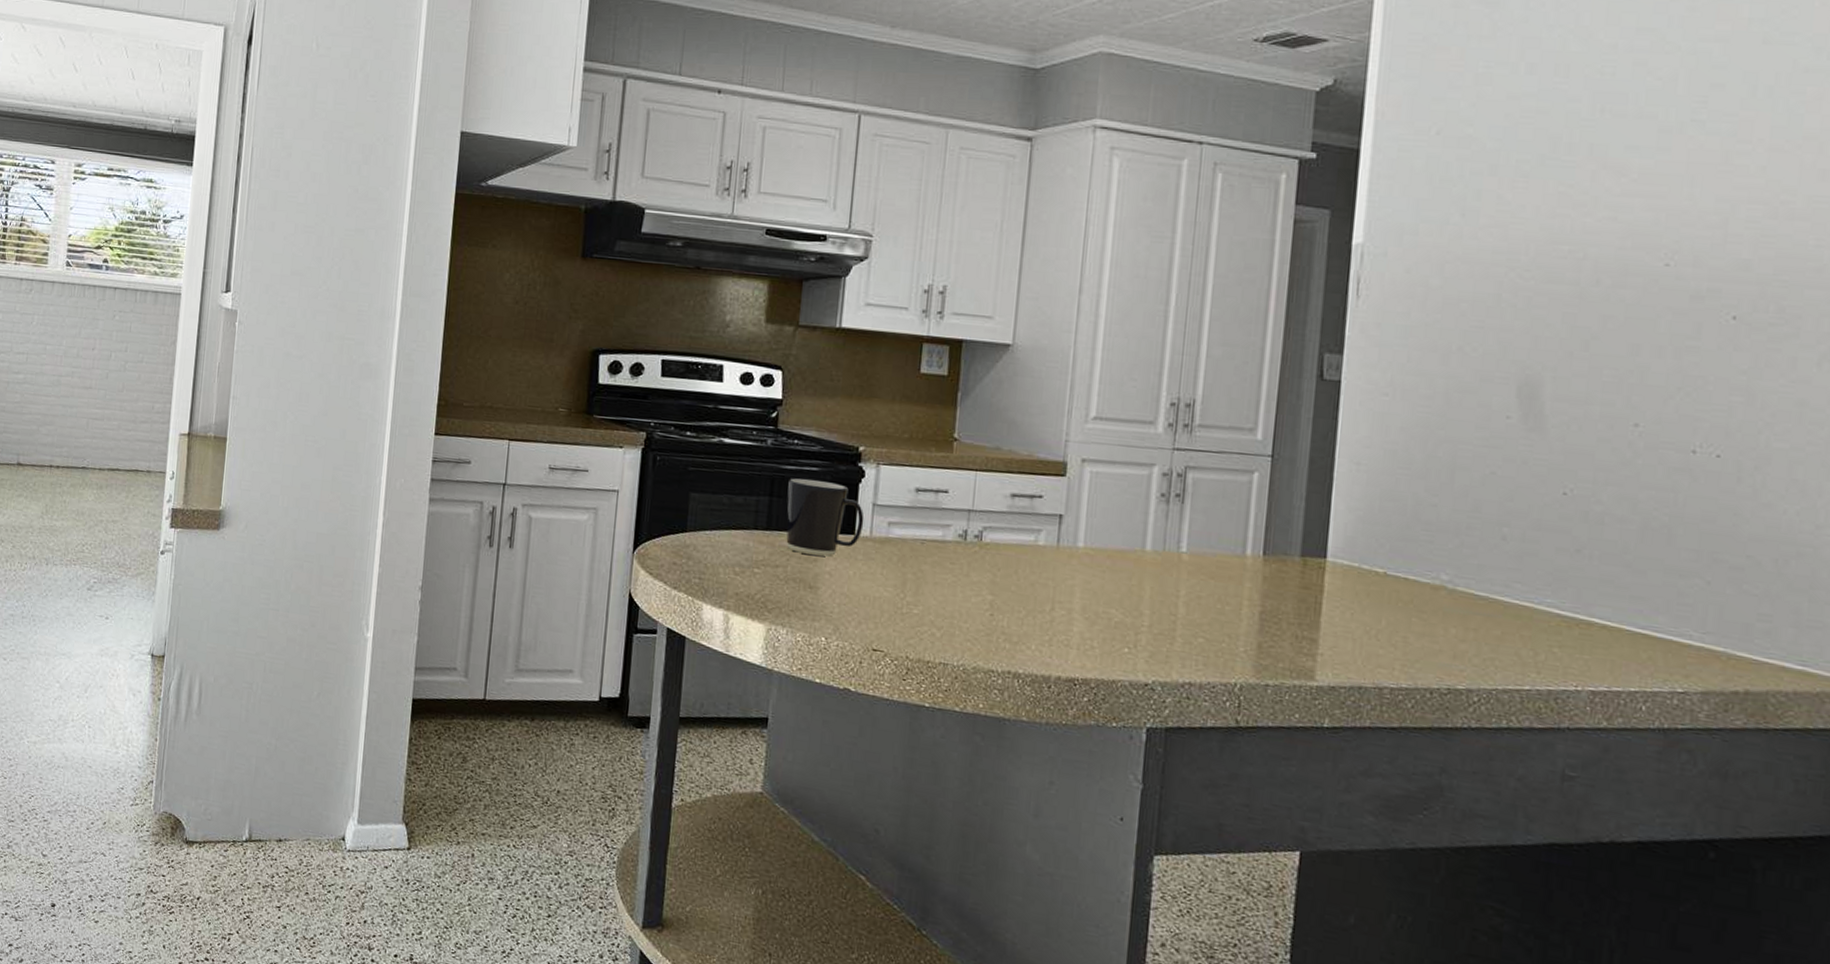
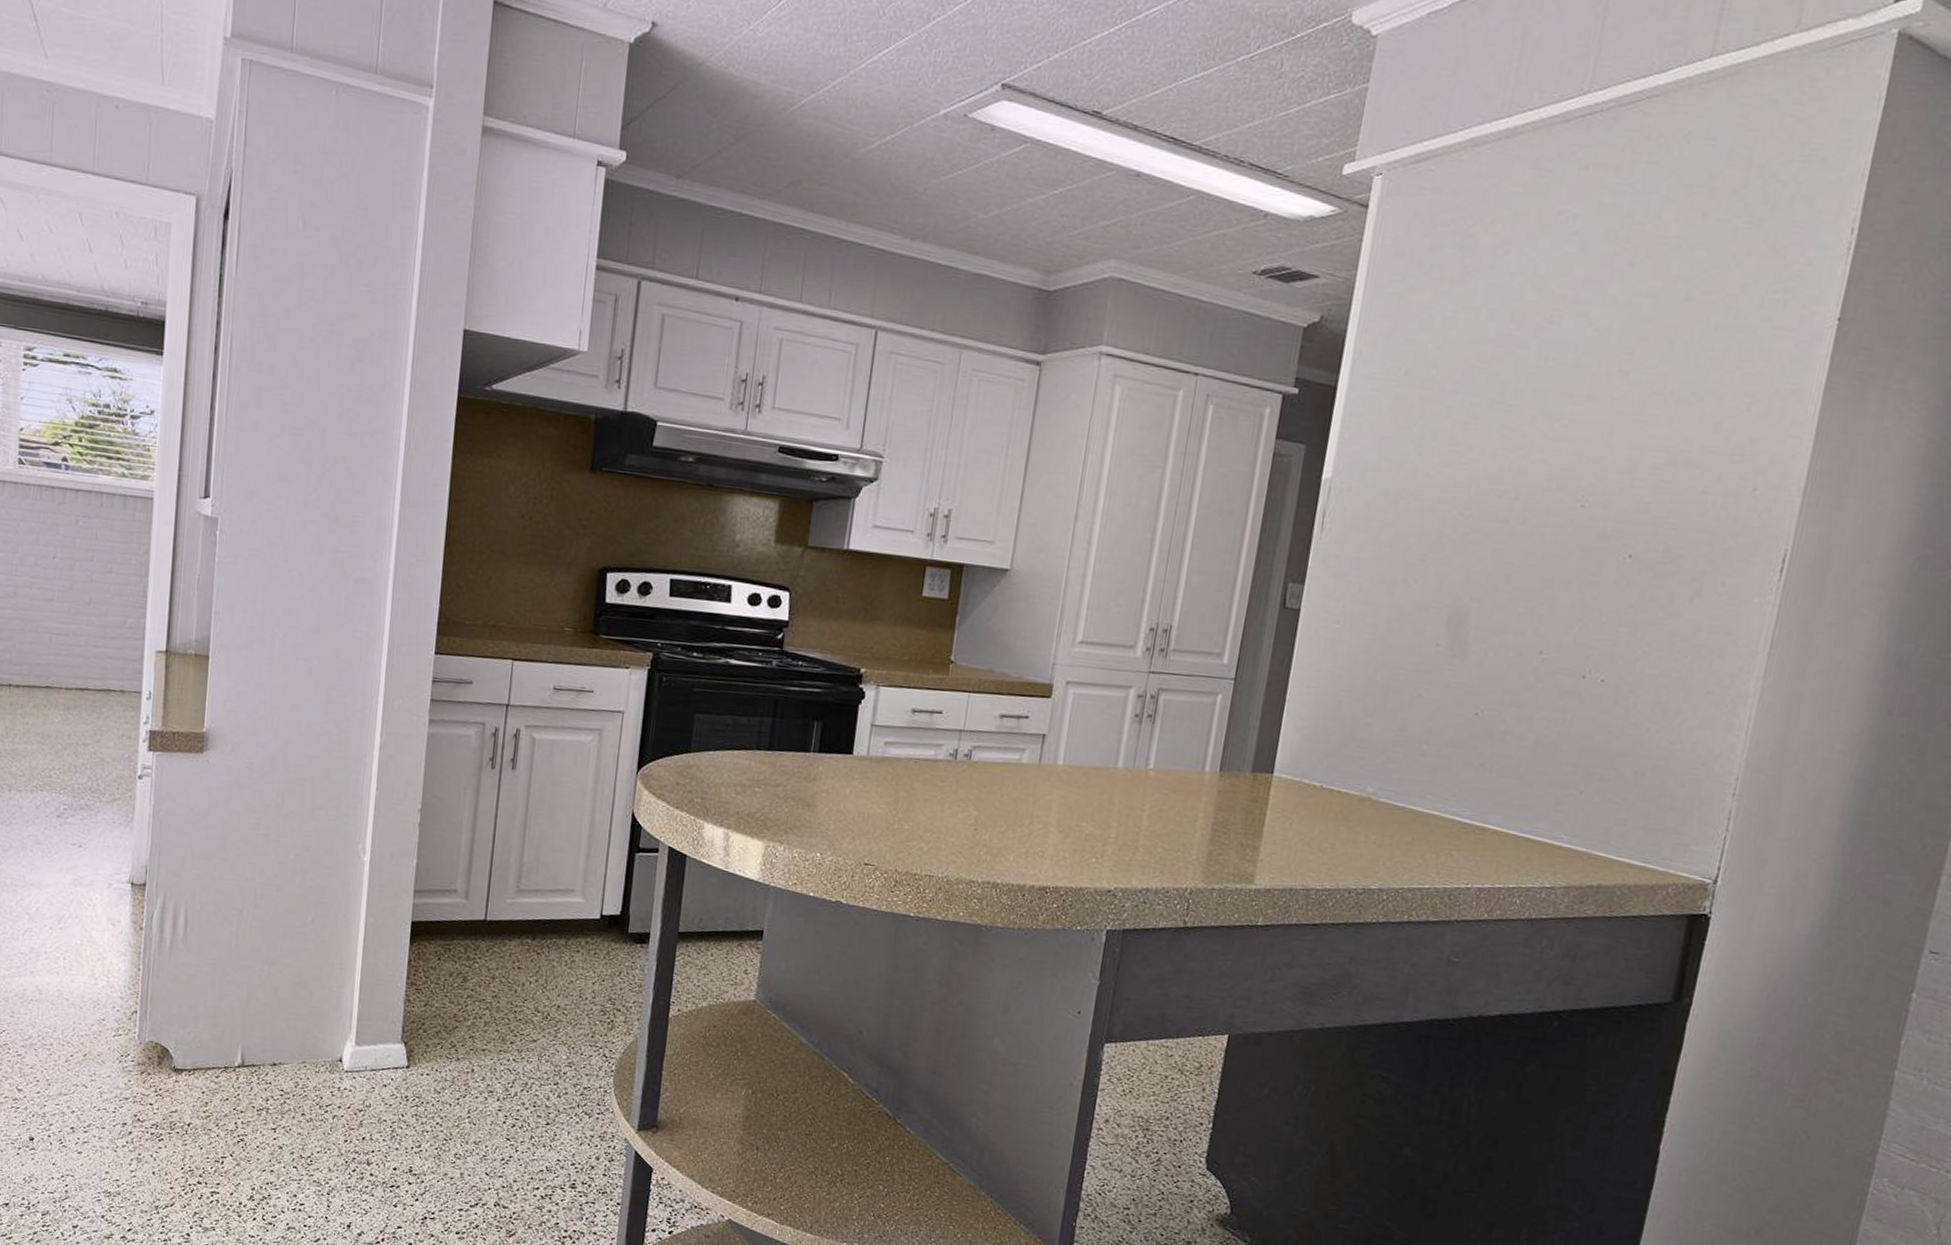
mug: present [786,478,864,557] -> none [786,699,863,776]

